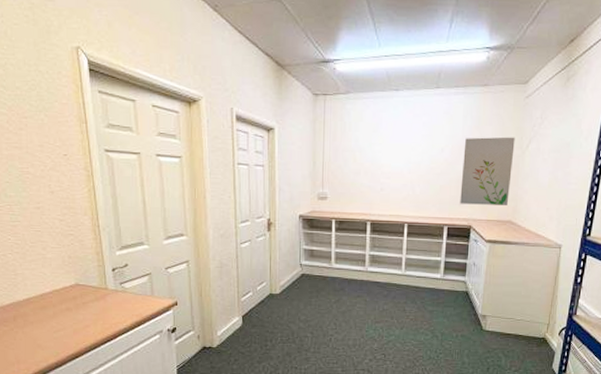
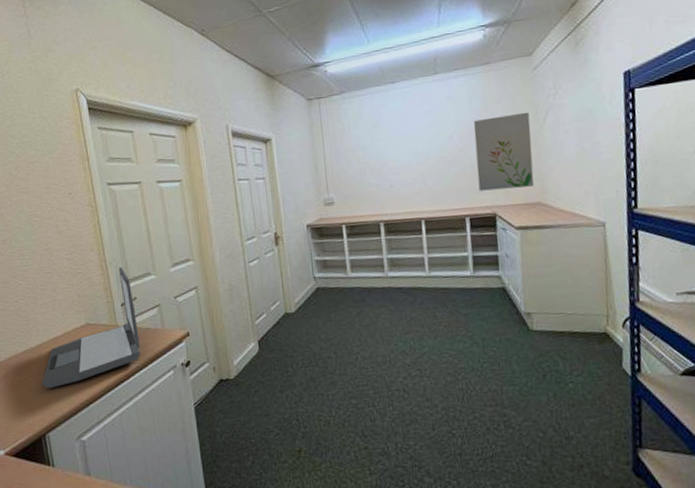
laptop: none [27,233,128,341] -> present [41,267,140,389]

